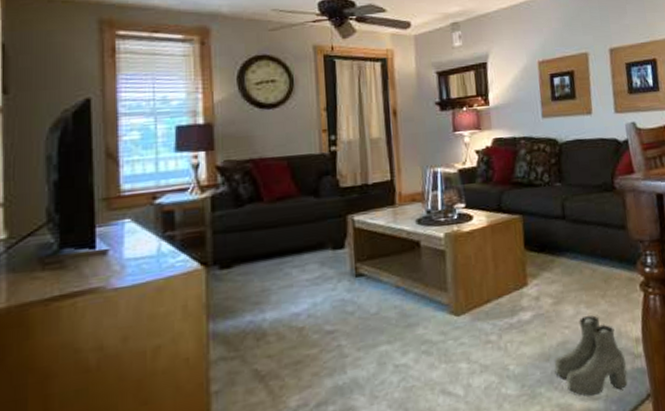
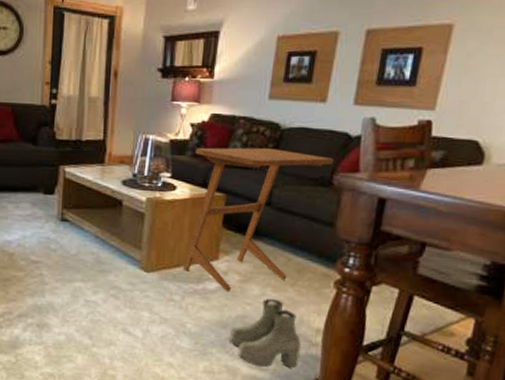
side table: none [484,163,611,319] -> present [183,147,334,292]

